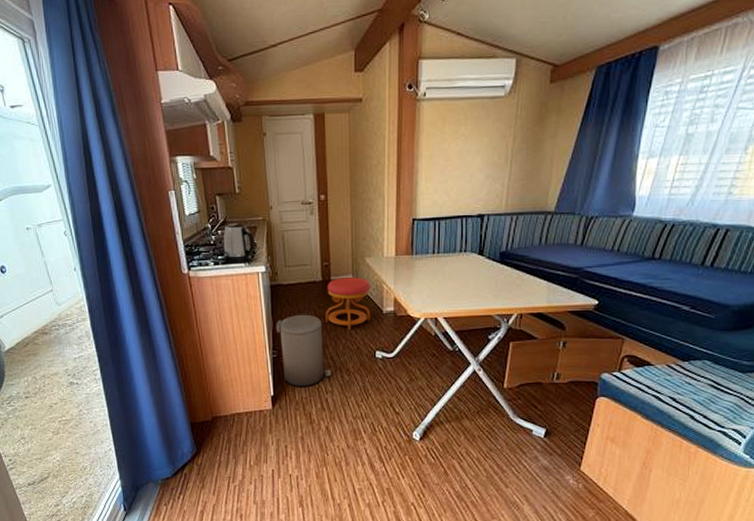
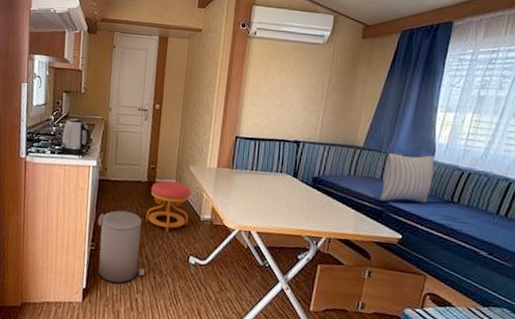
pillow: none [573,210,635,268] -> present [379,153,435,204]

